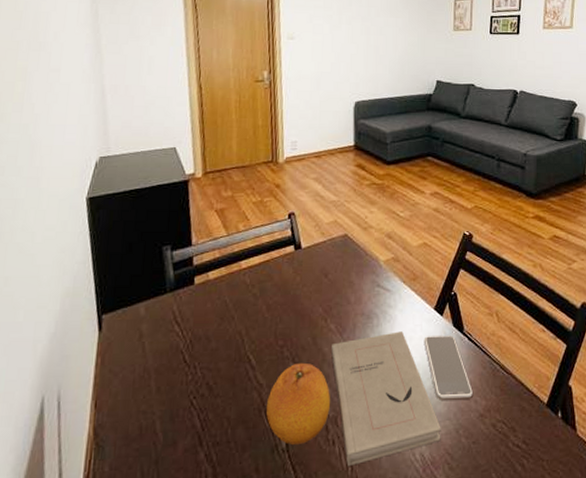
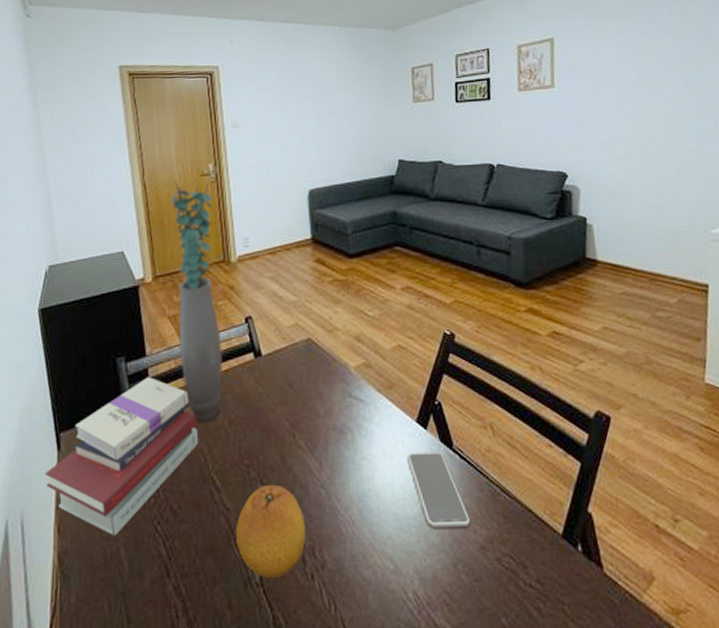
books: none [84,265,238,410] -> present [44,377,199,536]
vase: none [224,84,266,306] -> present [170,181,224,422]
book: present [331,331,441,466] -> none [303,448,437,604]

